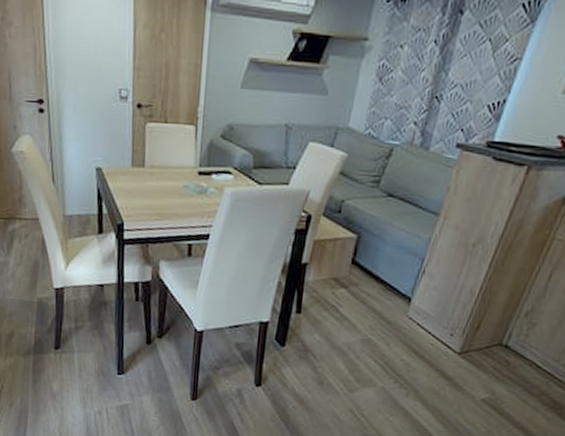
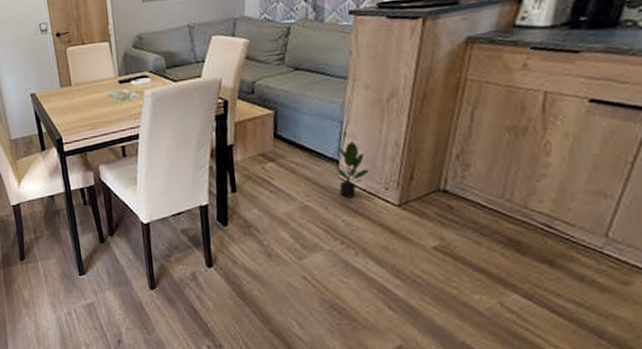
potted plant: none [404,281,439,339] -> present [336,141,369,198]

